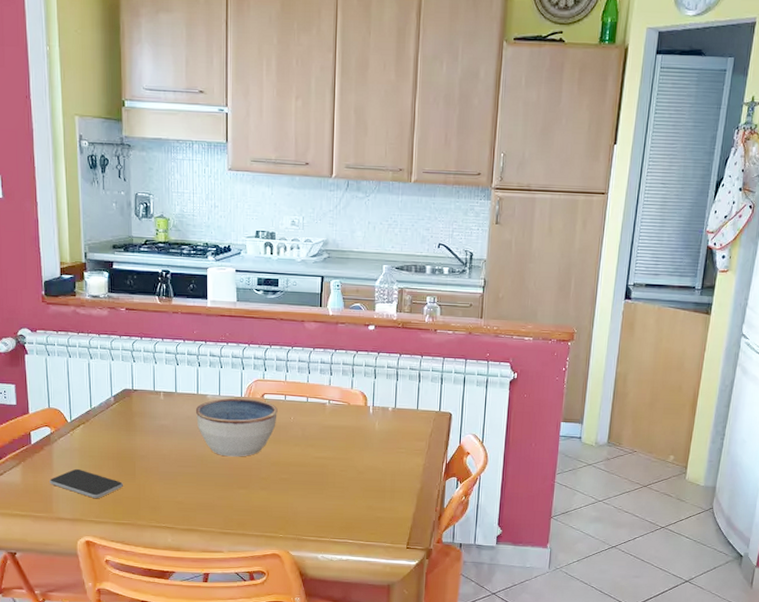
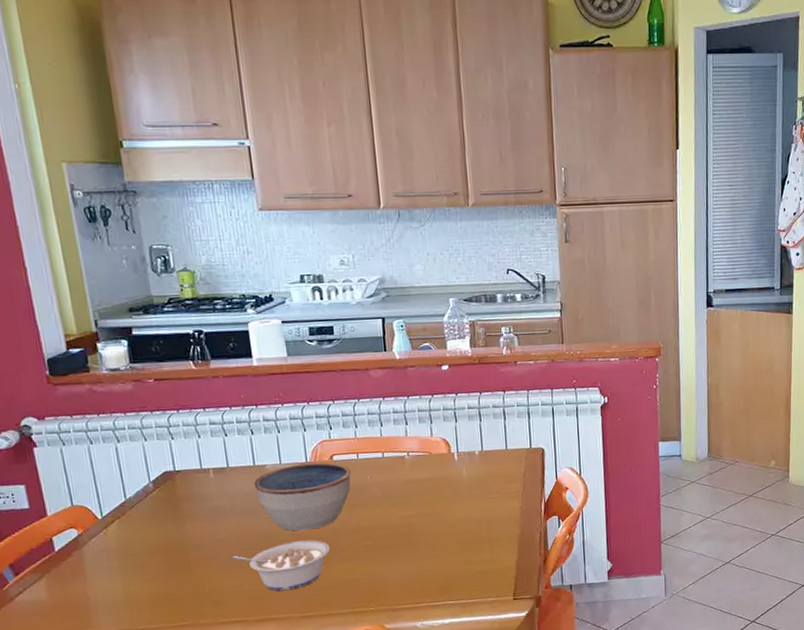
smartphone: present [49,468,123,498] -> none [84,571,177,603]
legume: none [169,465,252,508] -> present [231,540,330,591]

